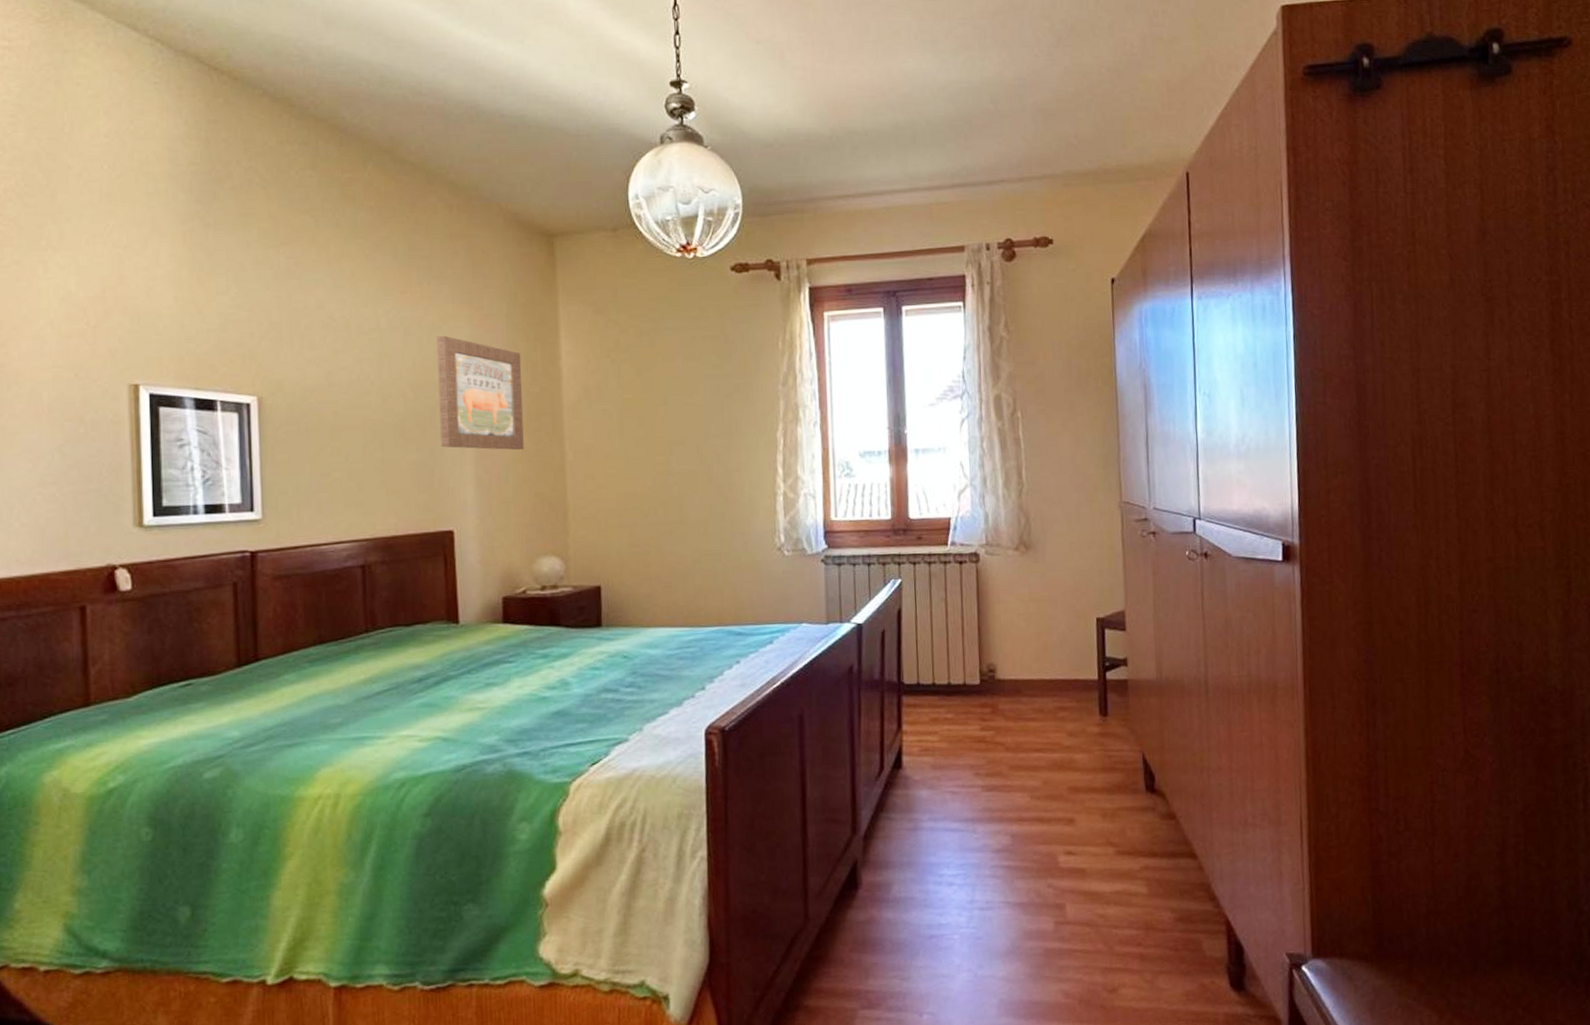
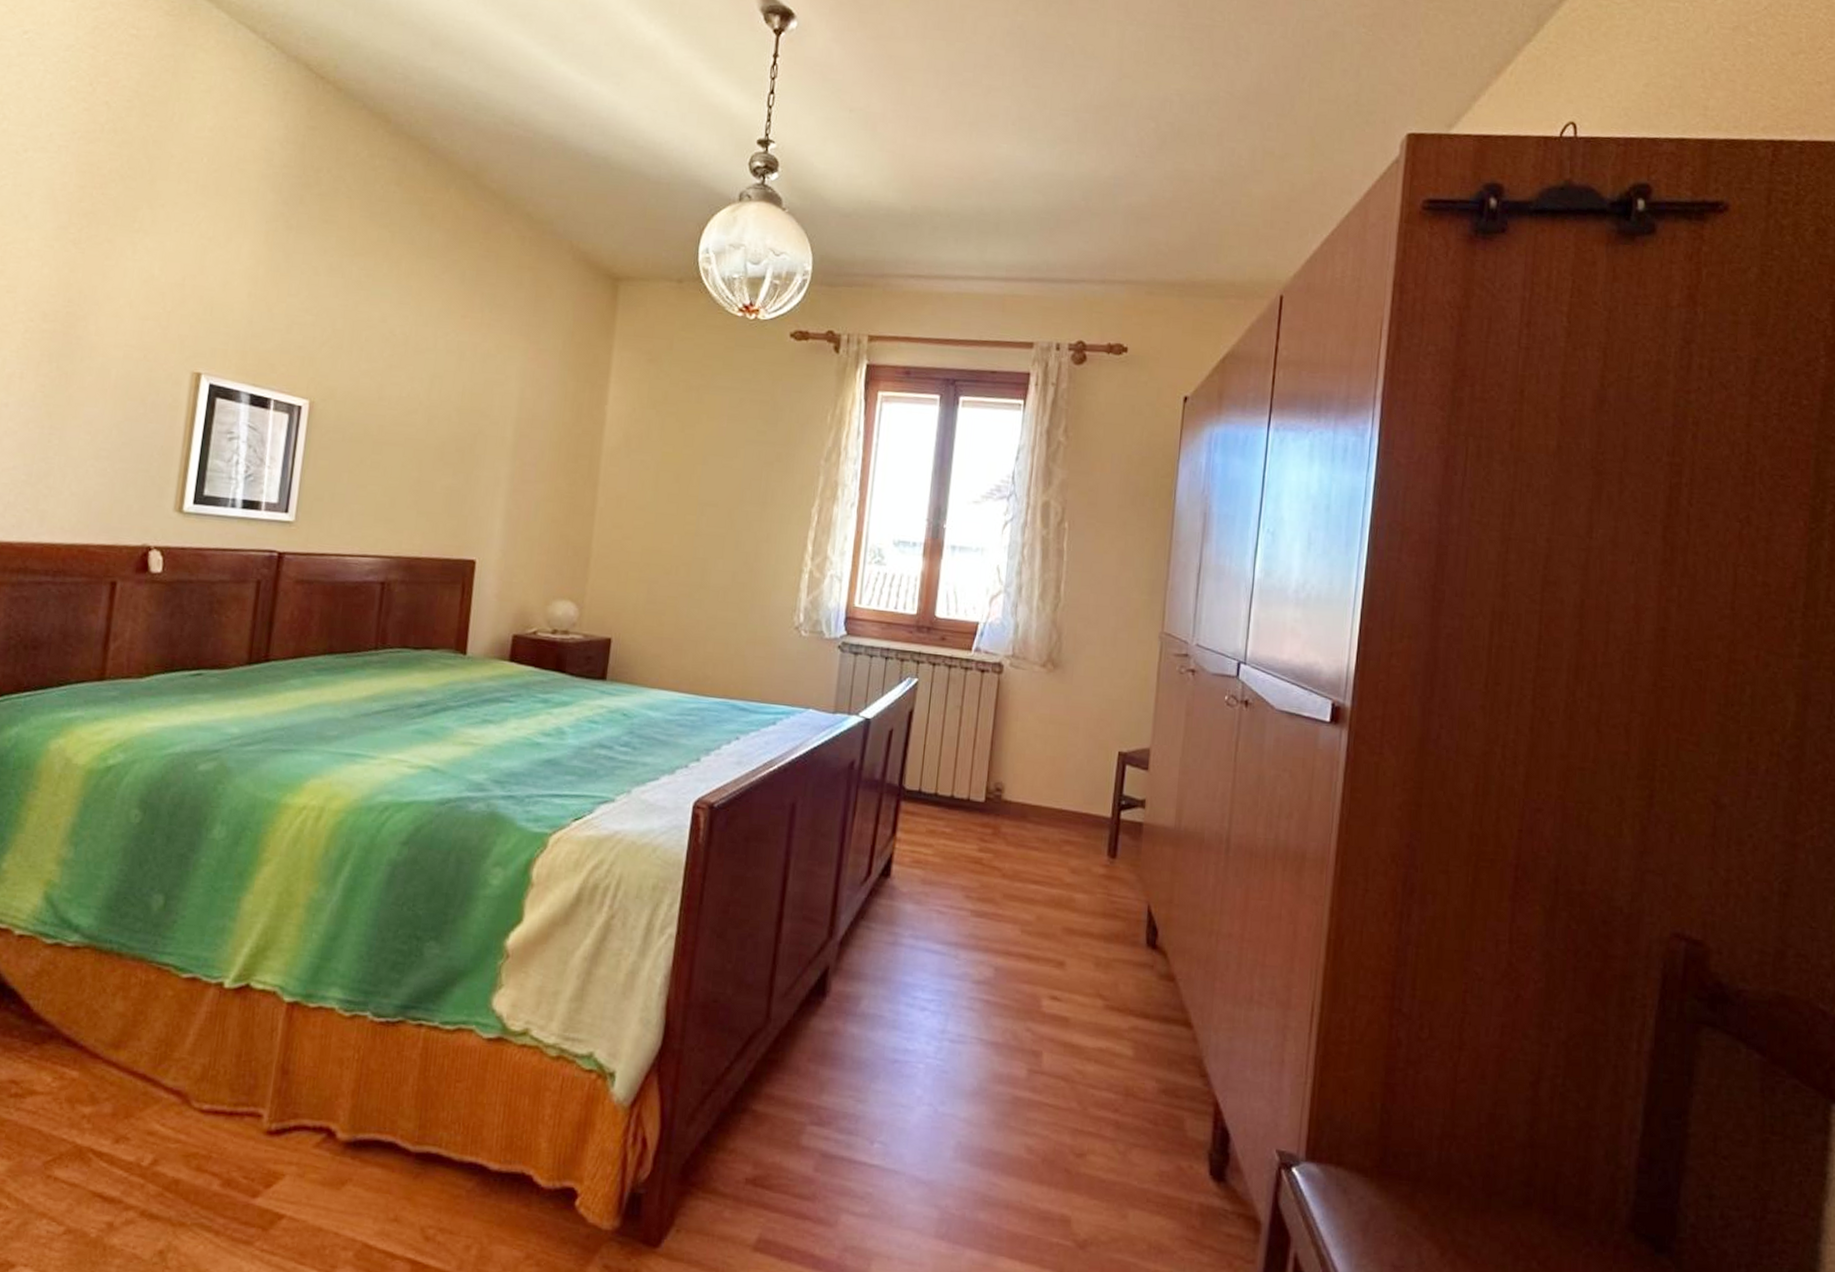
wall art: present [437,335,524,451] -> none [477,364,569,490]

